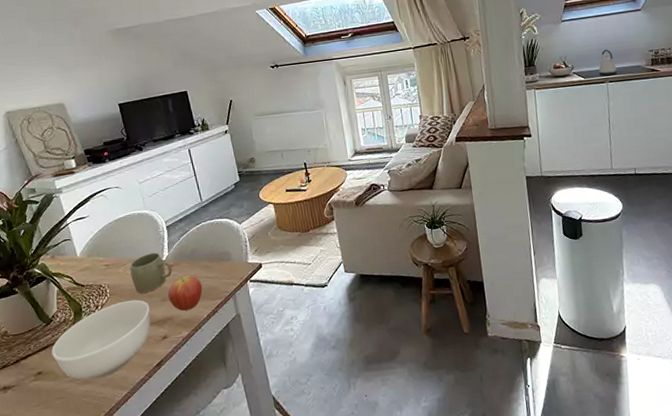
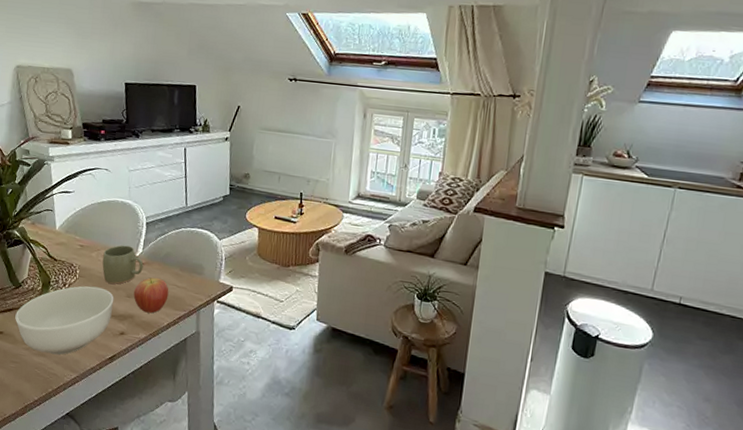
kettle: present [598,49,617,77] -> none [668,147,693,182]

